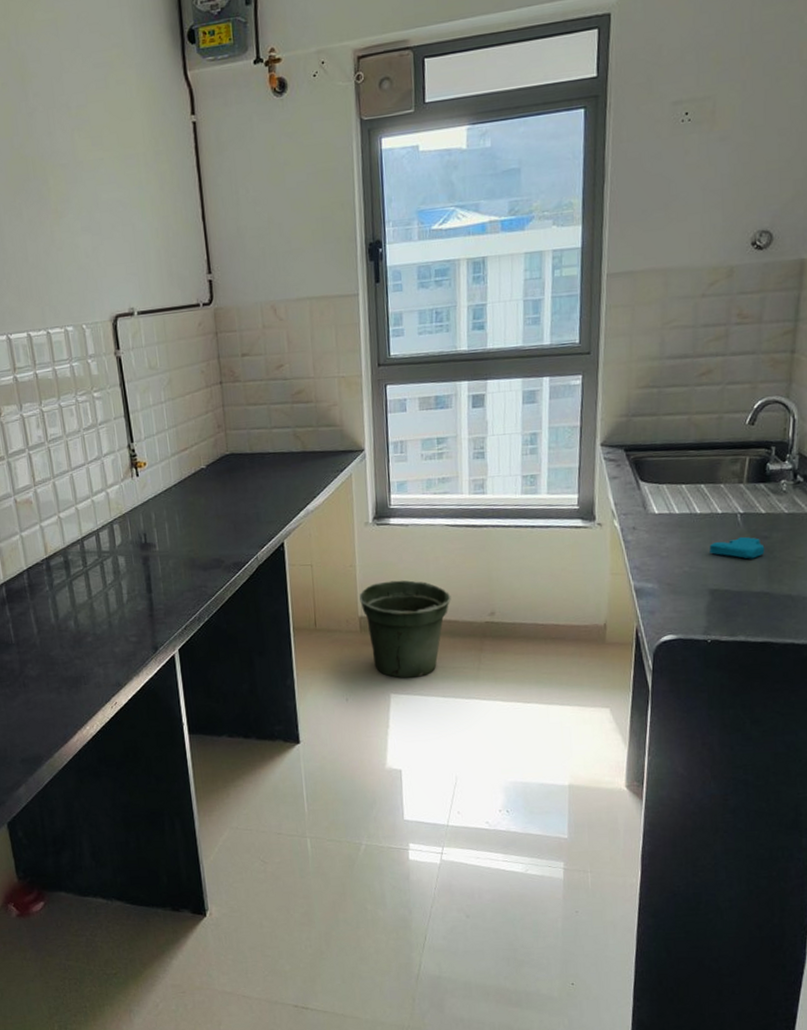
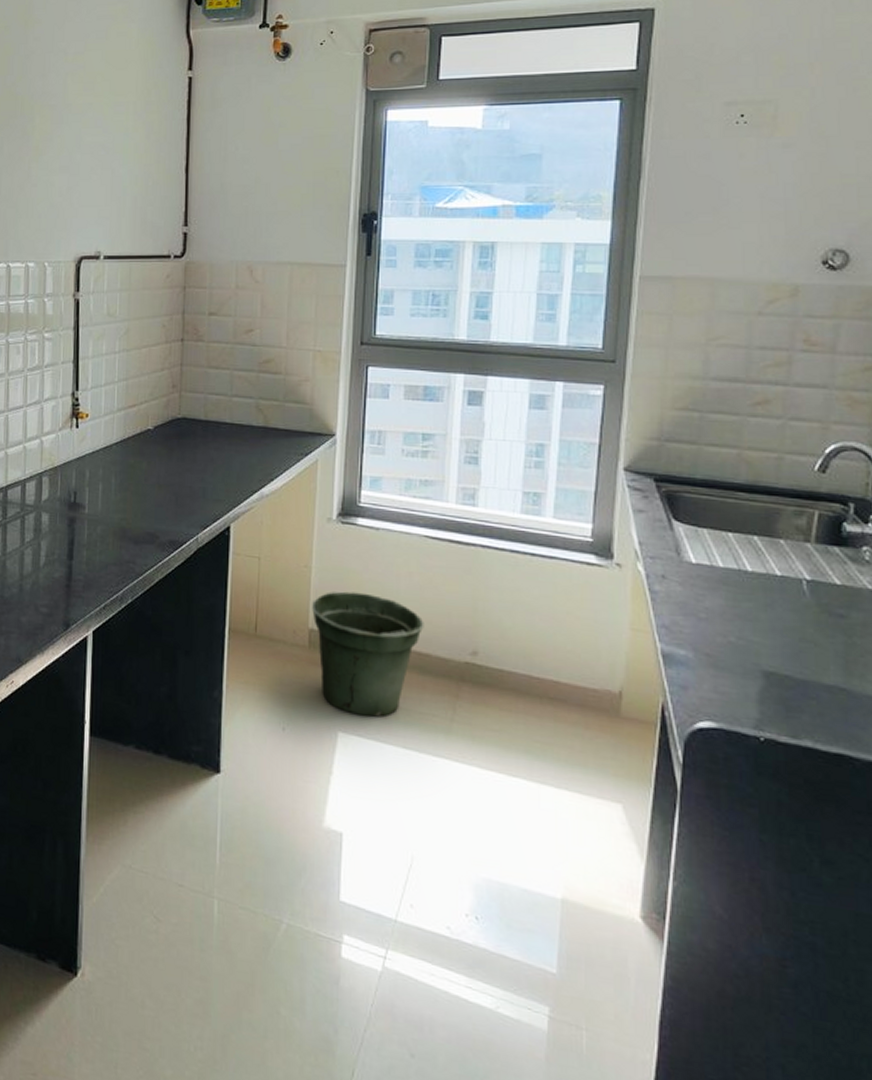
sponge: present [709,536,765,559] -> none [764,609,841,641]

